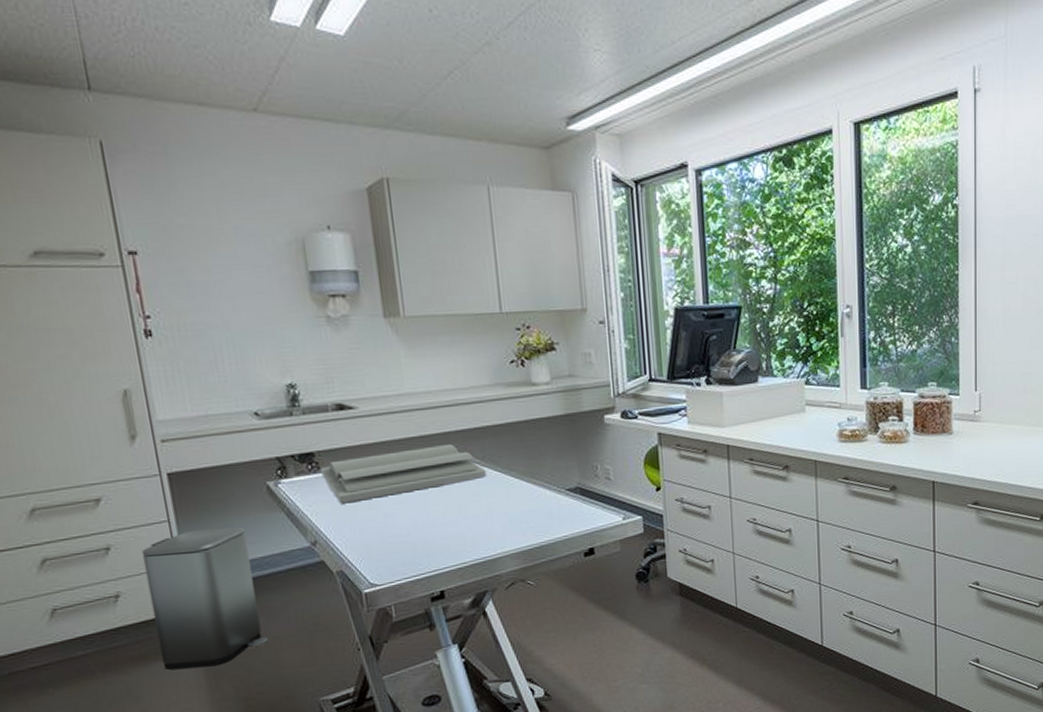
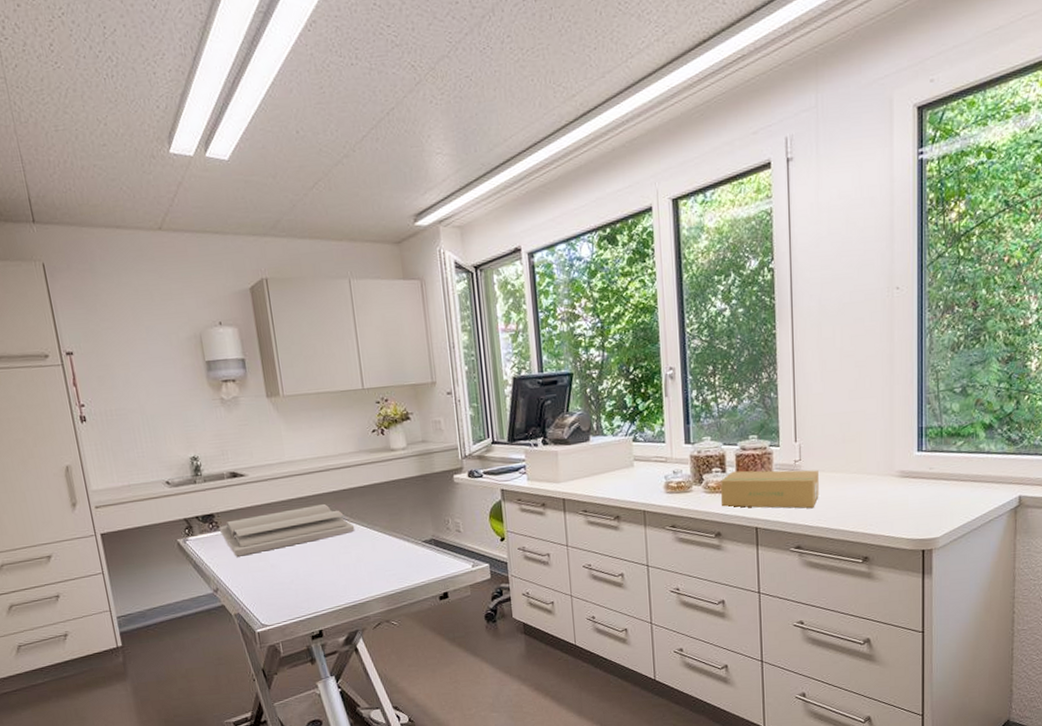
pedal bin: present [141,527,269,671] -> none [83,577,183,696]
box: none [897,420,998,462] -> present [721,470,819,508]

